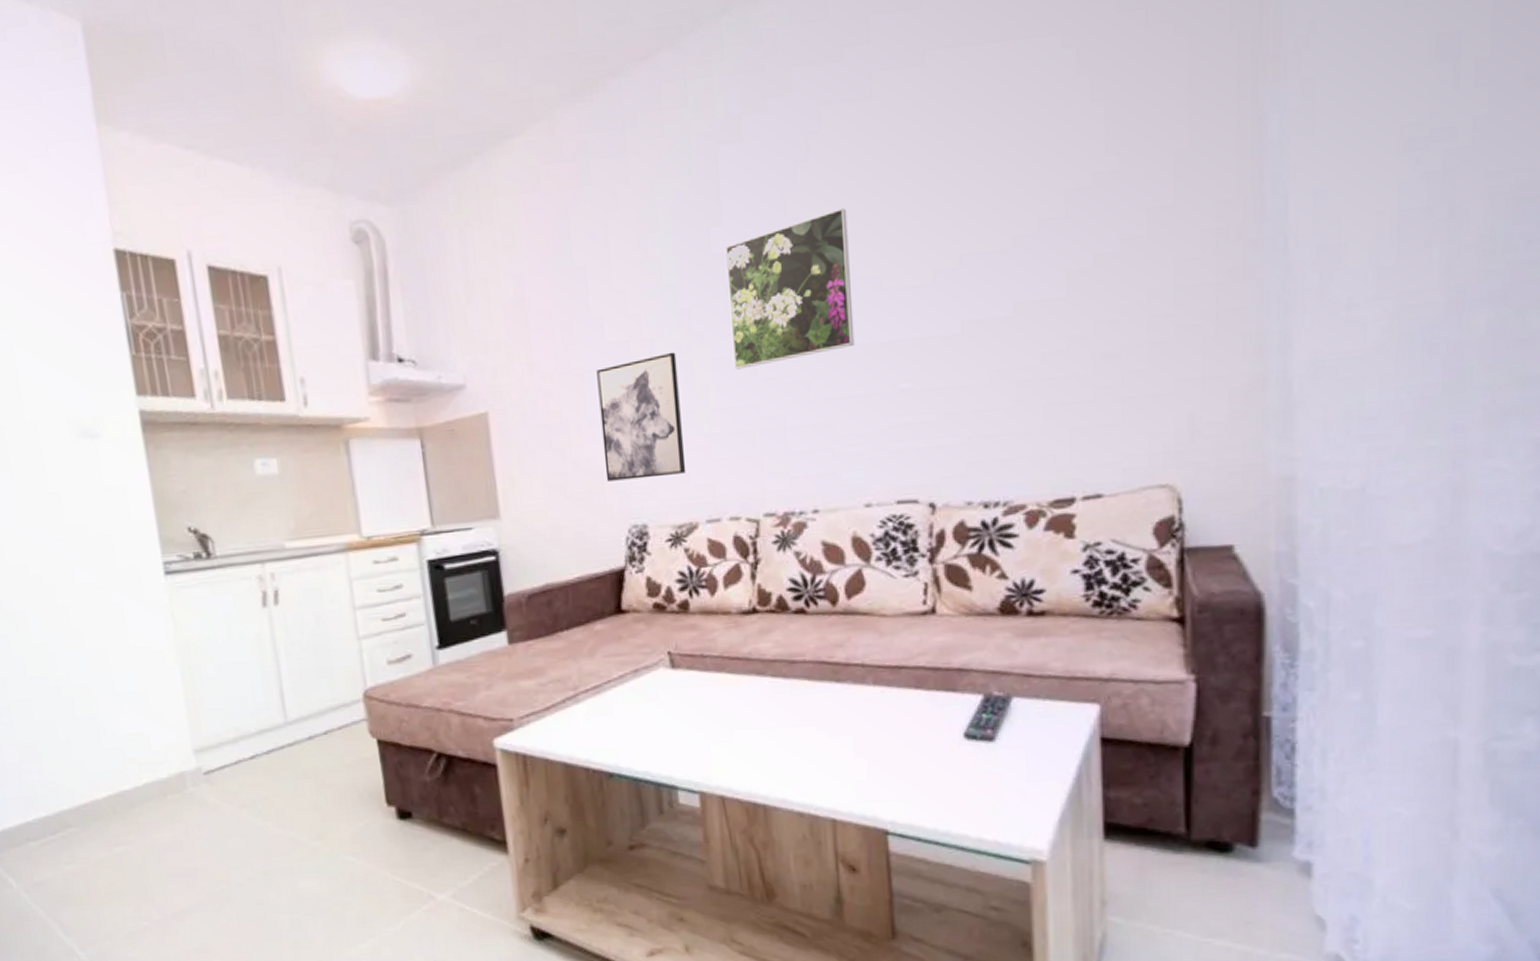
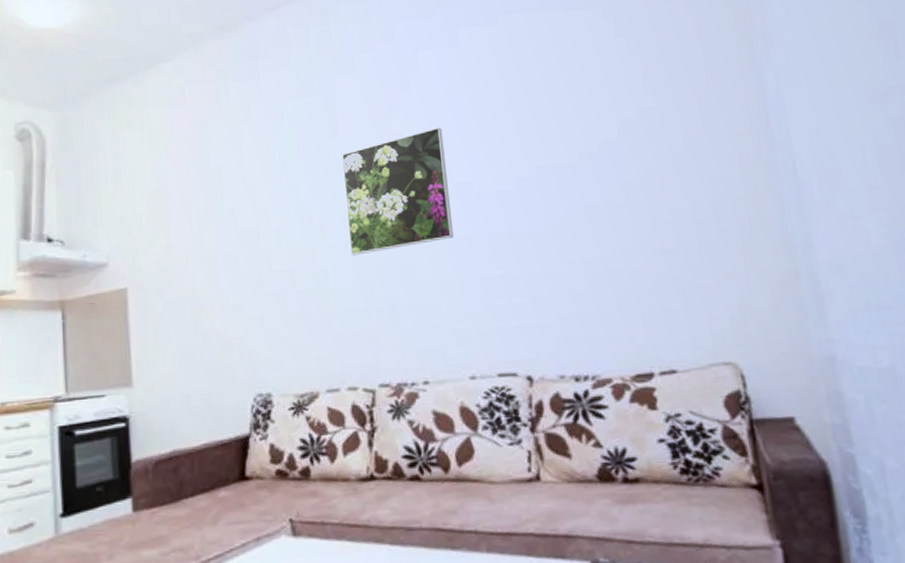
wall art: present [596,352,686,481] -> none [228,239,308,353]

